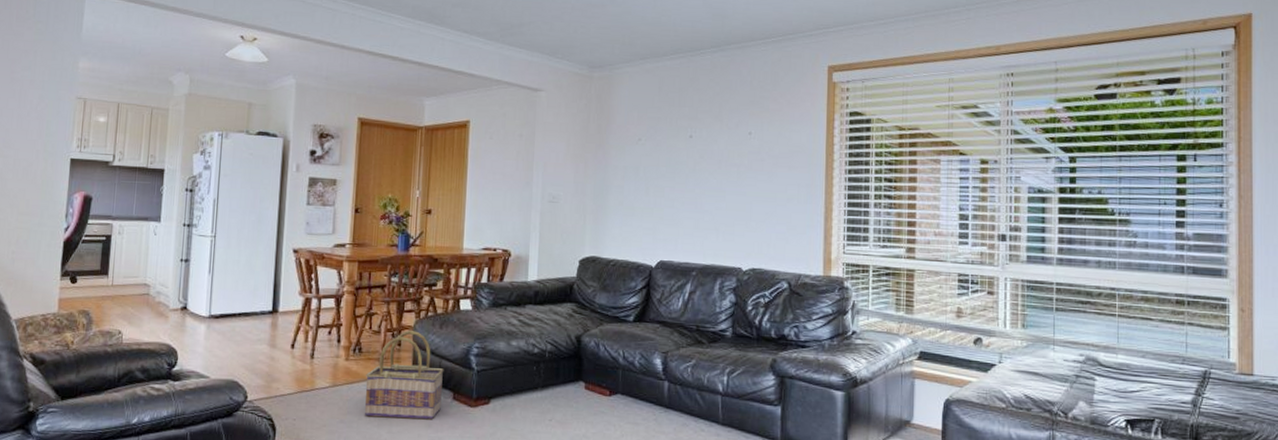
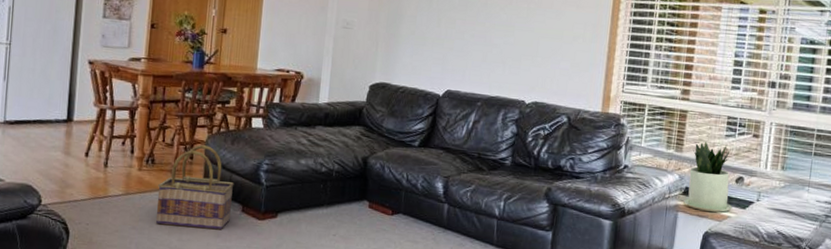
planter: none [920,302,973,378] -> present [684,141,733,213]

